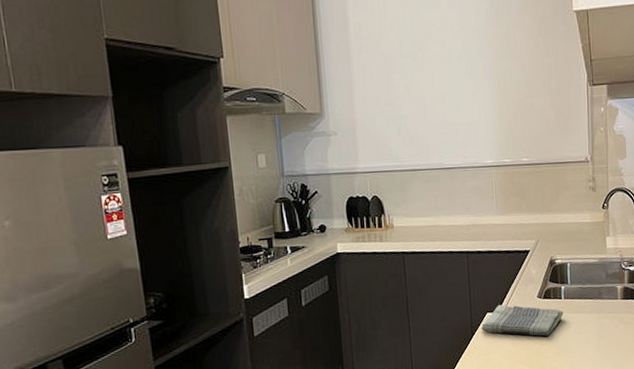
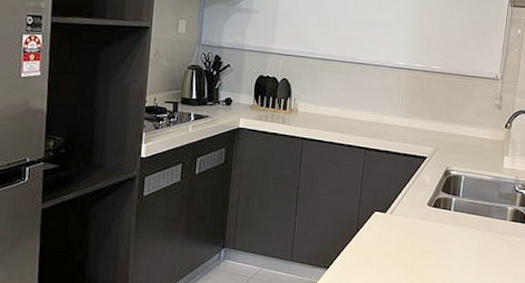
dish towel: present [481,305,564,336] -> none [367,206,451,245]

